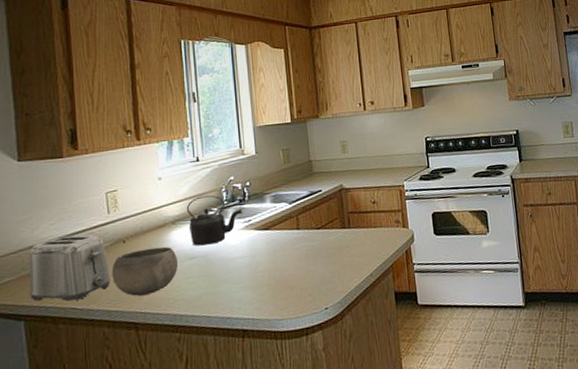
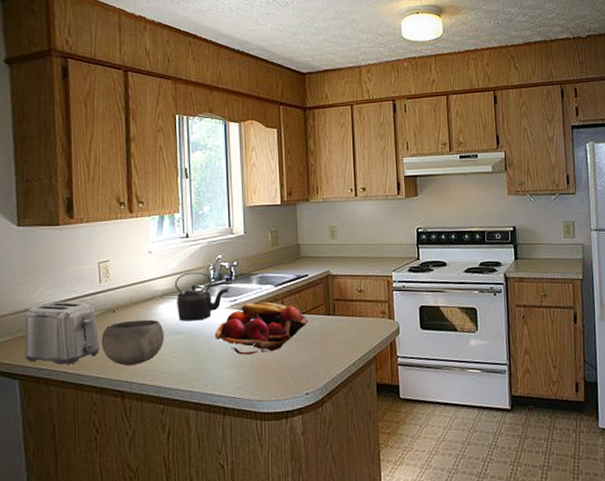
fruit basket: none [230,220,325,275] -> present [214,302,309,355]

